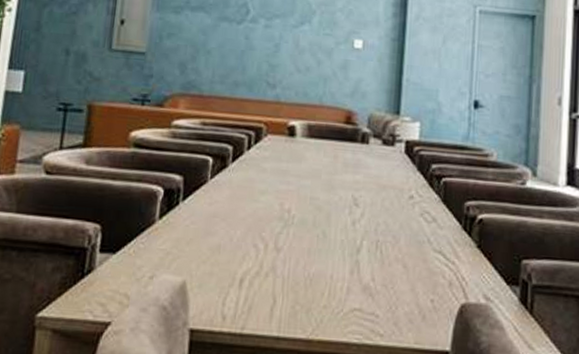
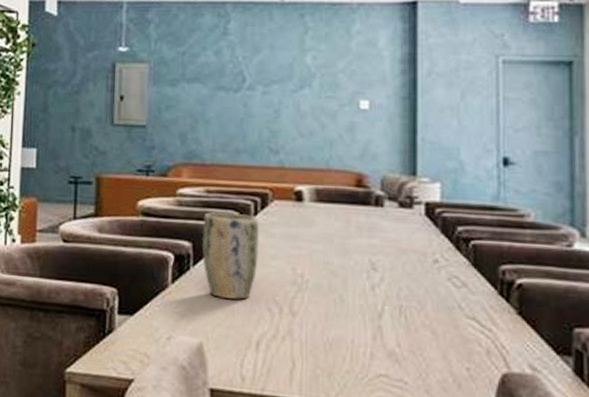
plant pot: none [193,145,252,236] -> present [201,212,260,300]

